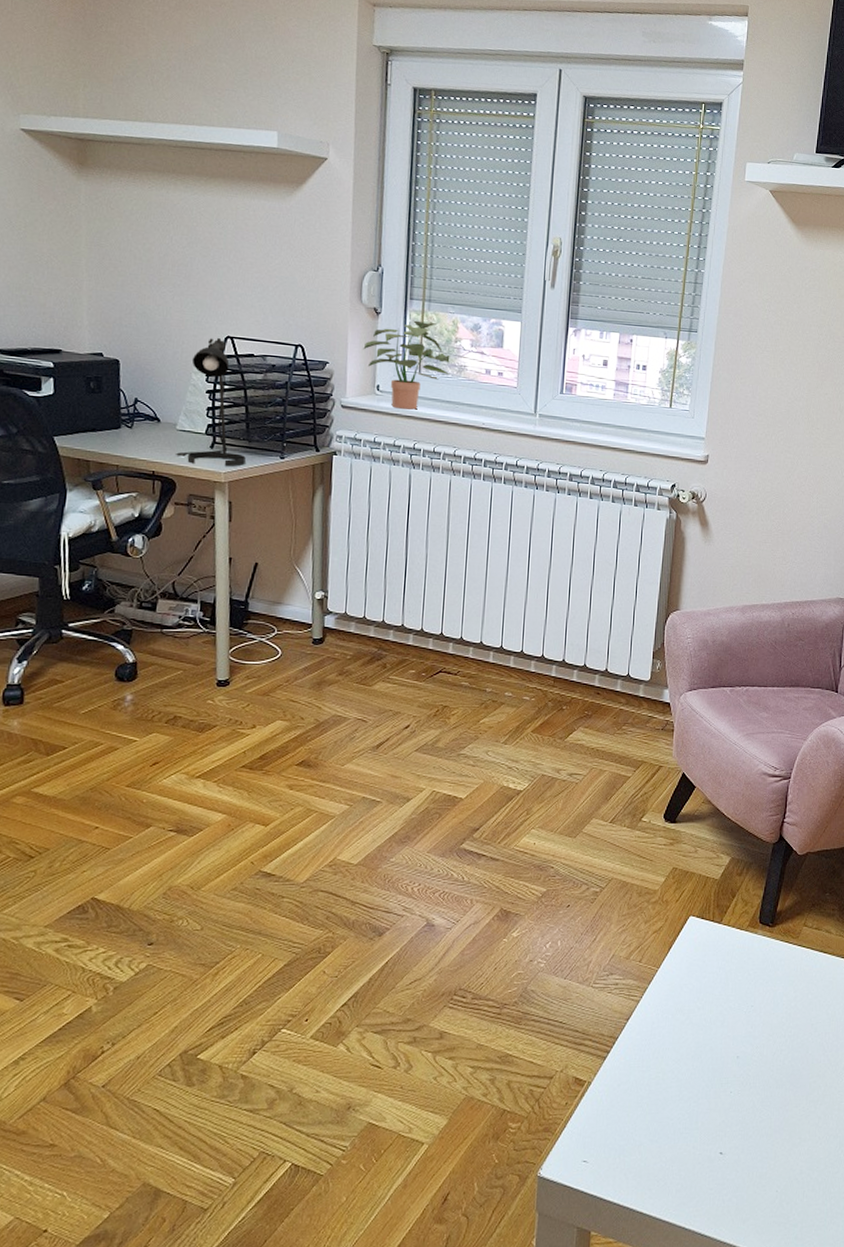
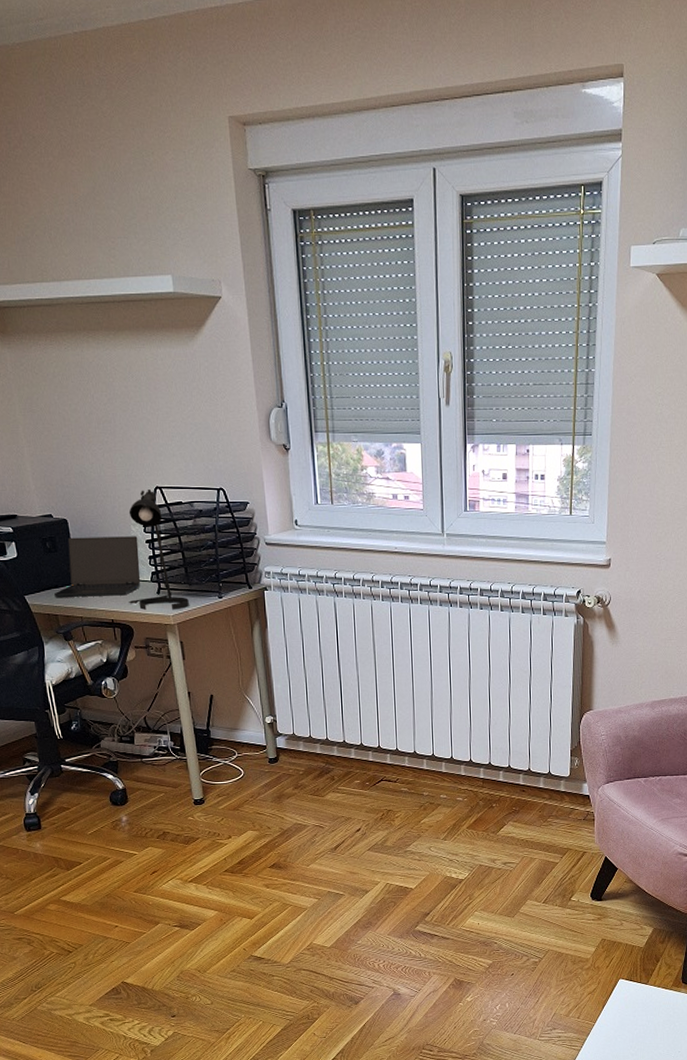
laptop: none [90,379,198,447] -> present [54,536,141,597]
potted plant: present [363,320,450,411] -> none [278,451,360,542]

